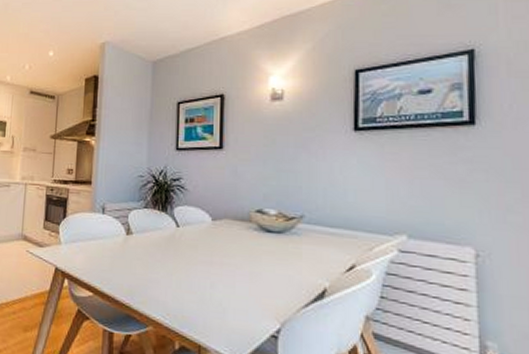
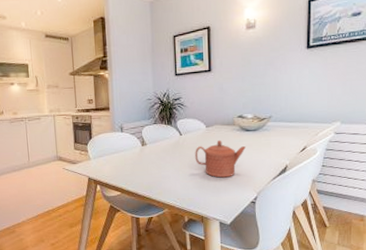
teapot: none [195,239,266,294] -> present [195,139,246,178]

